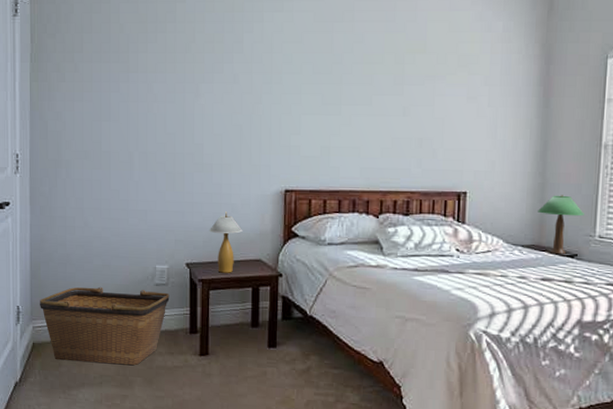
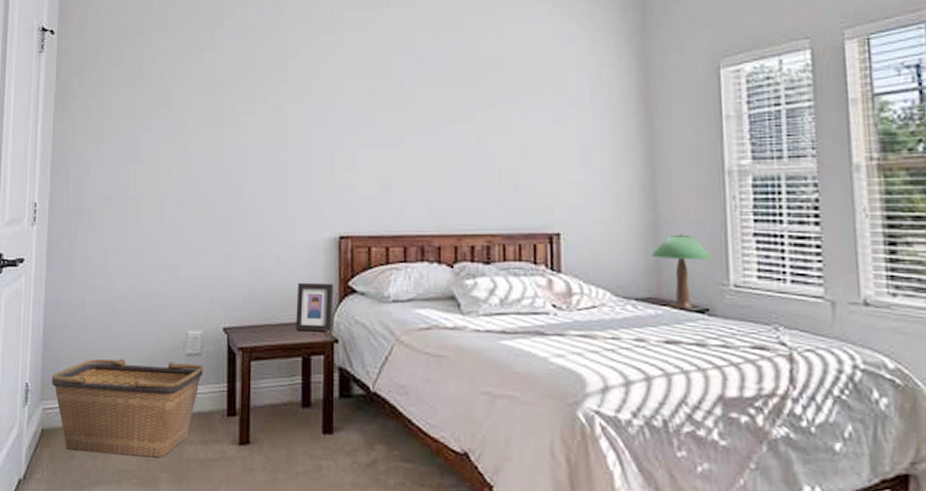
table lamp: present [209,211,243,273] -> none [250,264,290,339]
picture frame: none [247,227,279,267] -> present [296,282,333,331]

